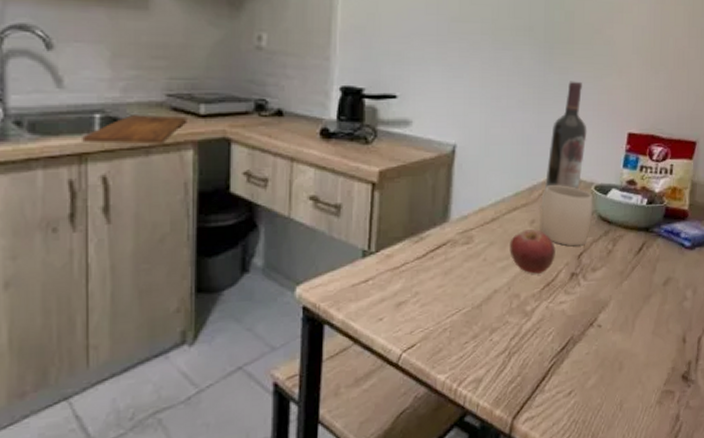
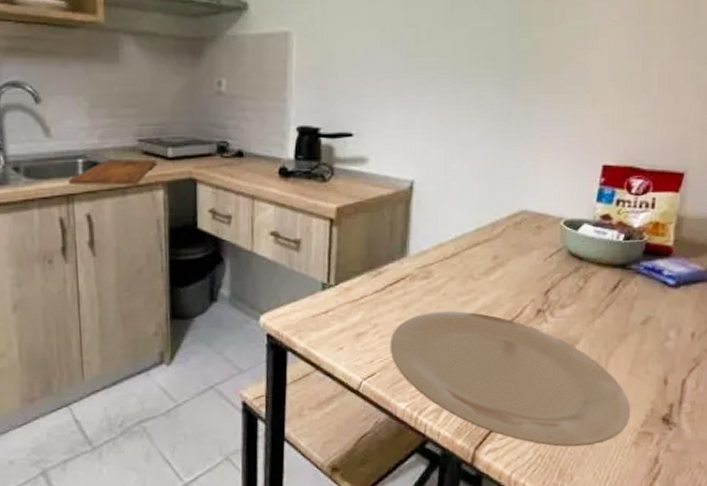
plate: none [431,276,655,411] -> present [391,311,631,447]
fruit: present [509,229,555,274] -> none [471,265,520,309]
mug: present [539,184,593,247] -> none [503,219,562,283]
wine bottle: present [544,81,587,190] -> none [508,112,556,225]

